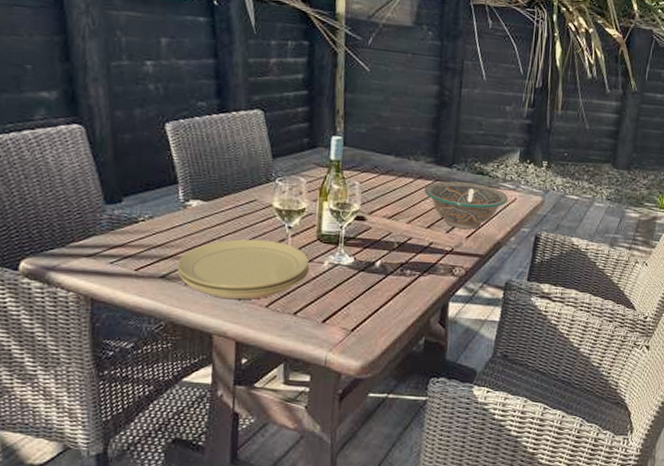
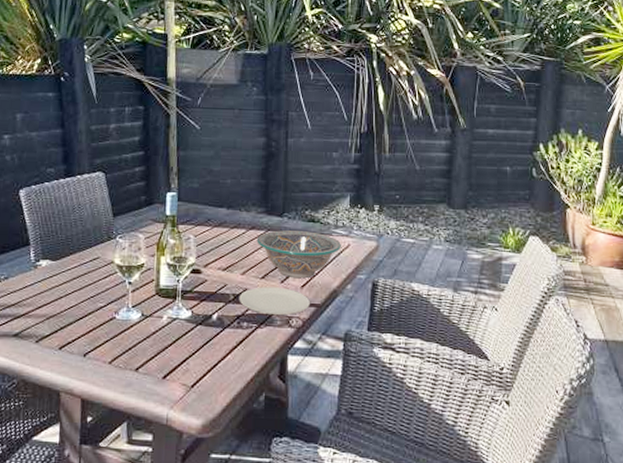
plate: present [177,238,310,300] -> none [28,295,150,357]
plate: none [403,236,474,265] -> present [239,287,310,316]

